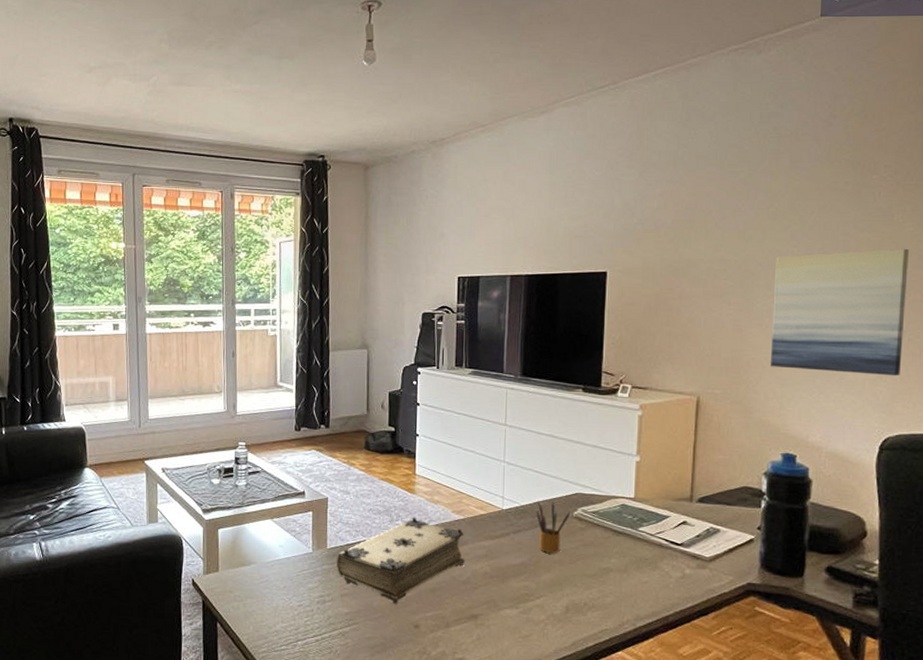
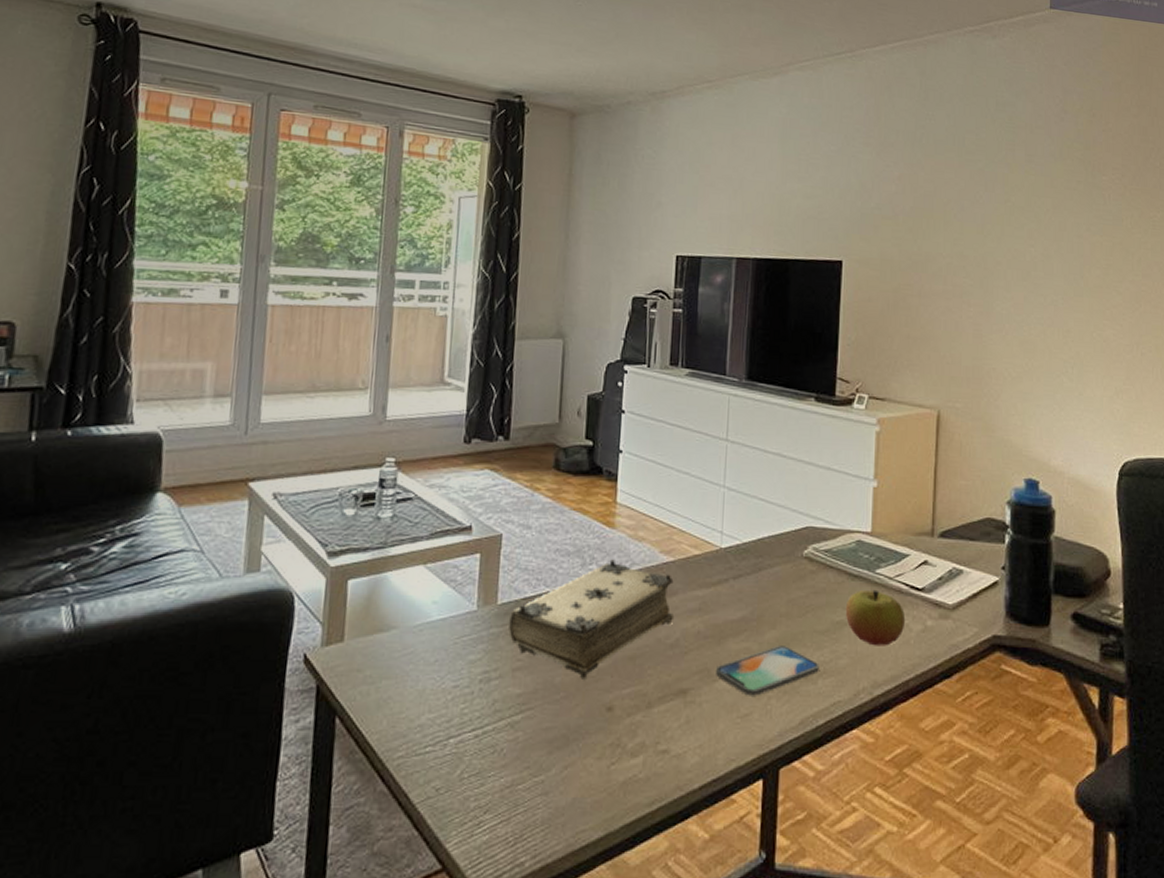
smartphone: none [501,585,588,622] -> present [716,646,819,696]
pencil box: present [535,501,571,553] -> none [760,537,801,604]
apple: none [611,544,666,589] -> present [845,589,906,646]
wall art: present [771,248,909,376] -> none [1012,255,1138,394]

